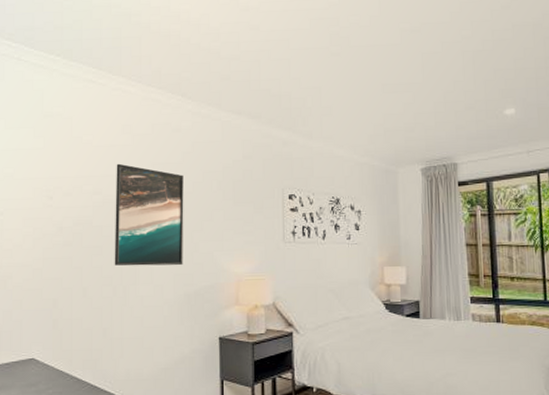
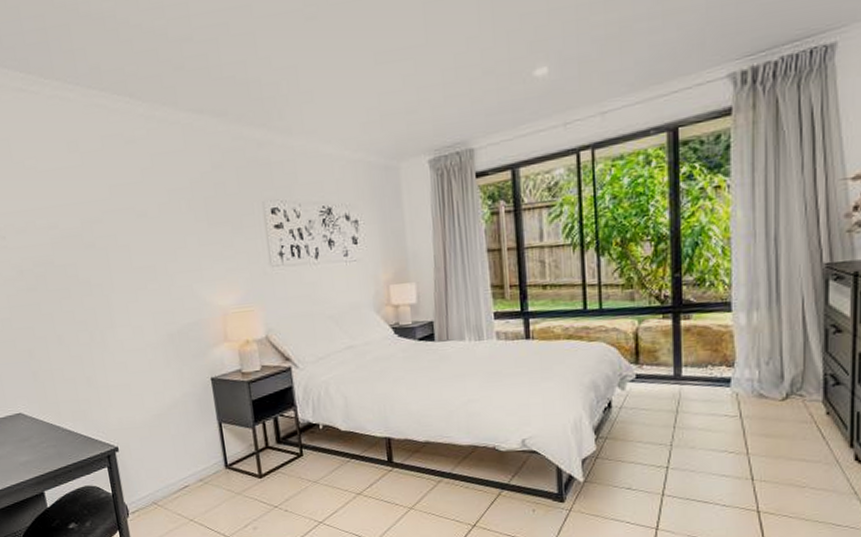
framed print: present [114,163,184,266] -> none [68,189,161,308]

